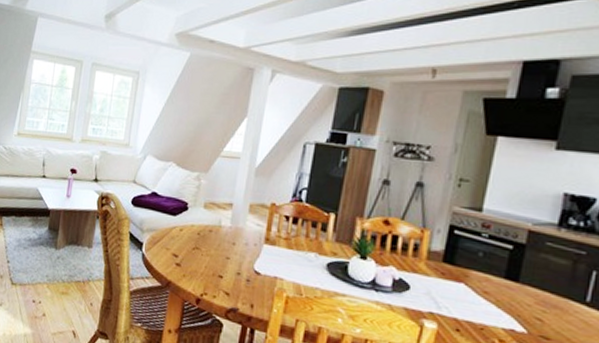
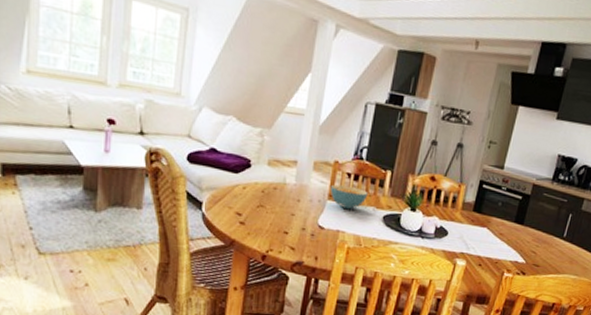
cereal bowl: none [266,227,309,255] -> present [330,184,368,210]

